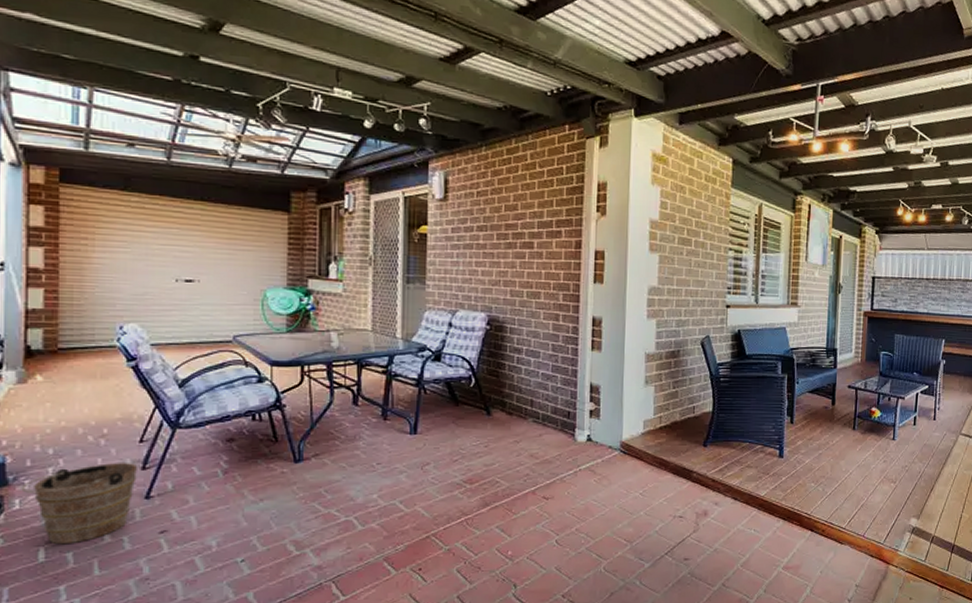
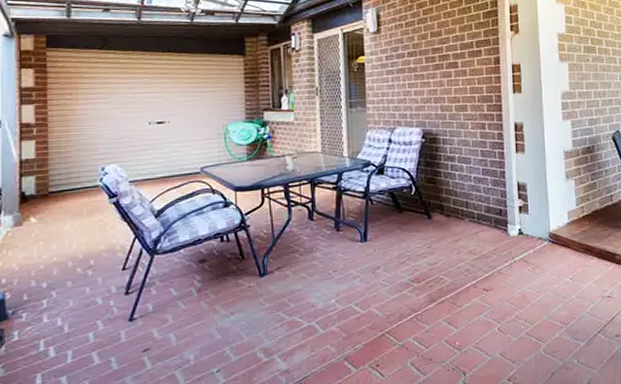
bucket: present [21,463,138,545] -> none [19,289,122,370]

